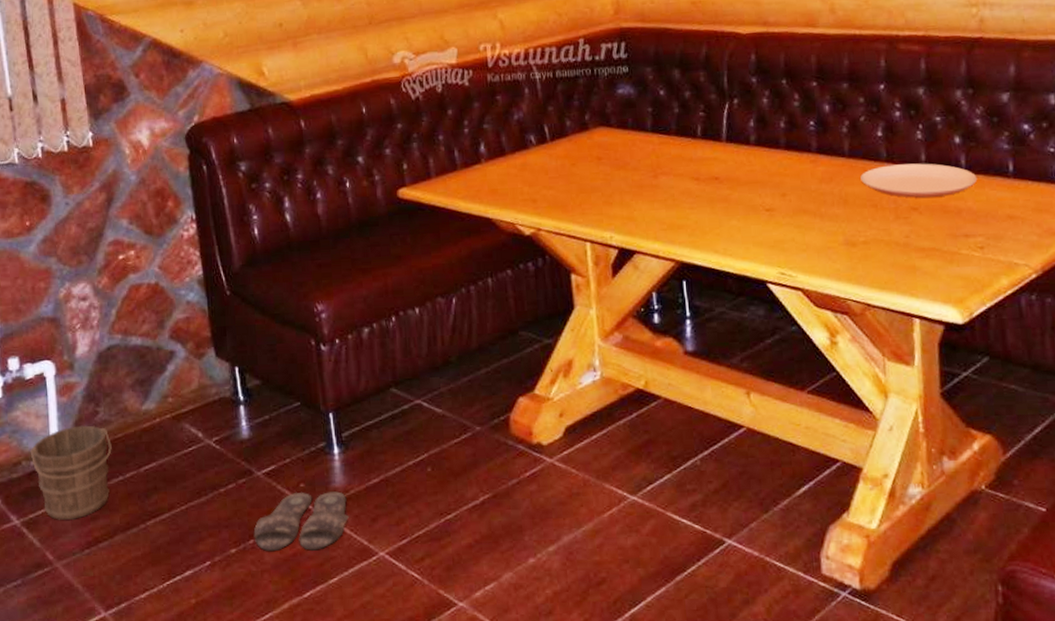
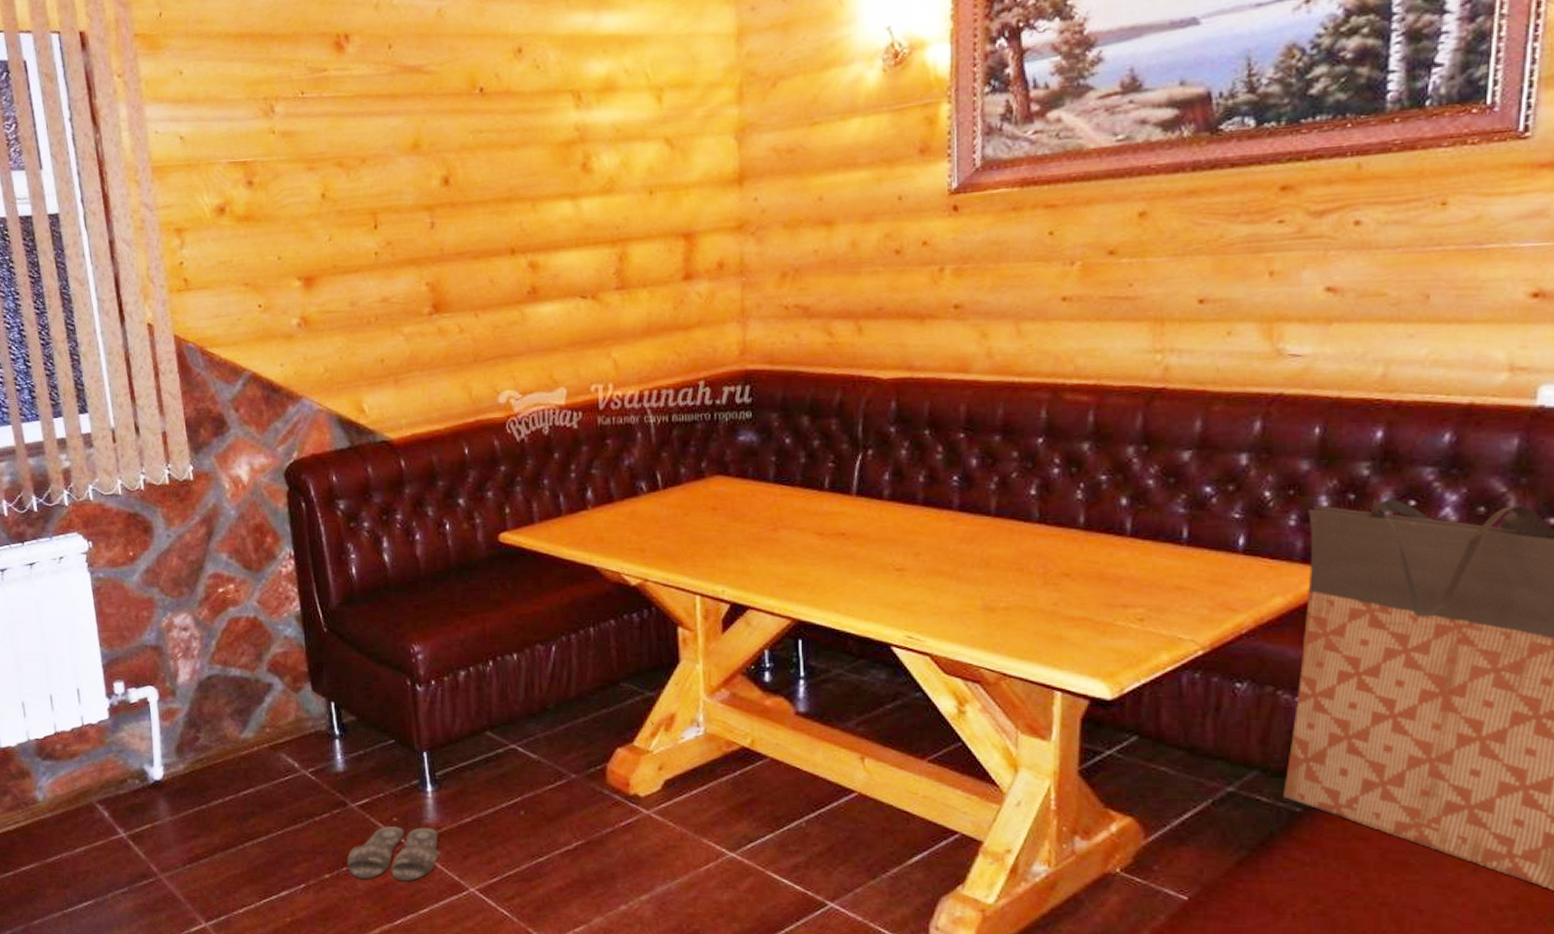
bucket: present [30,425,112,520] -> none [135,749,212,836]
plate: present [860,163,978,198] -> none [1007,525,1144,563]

